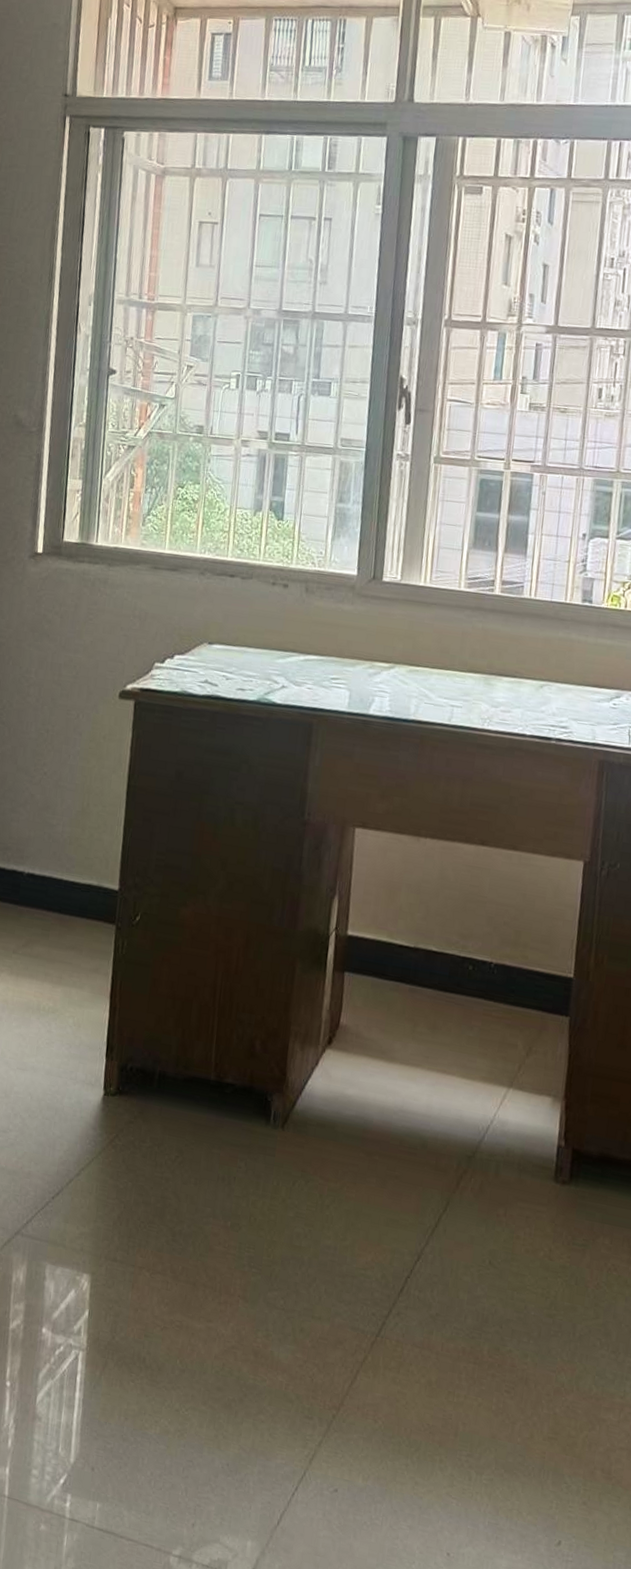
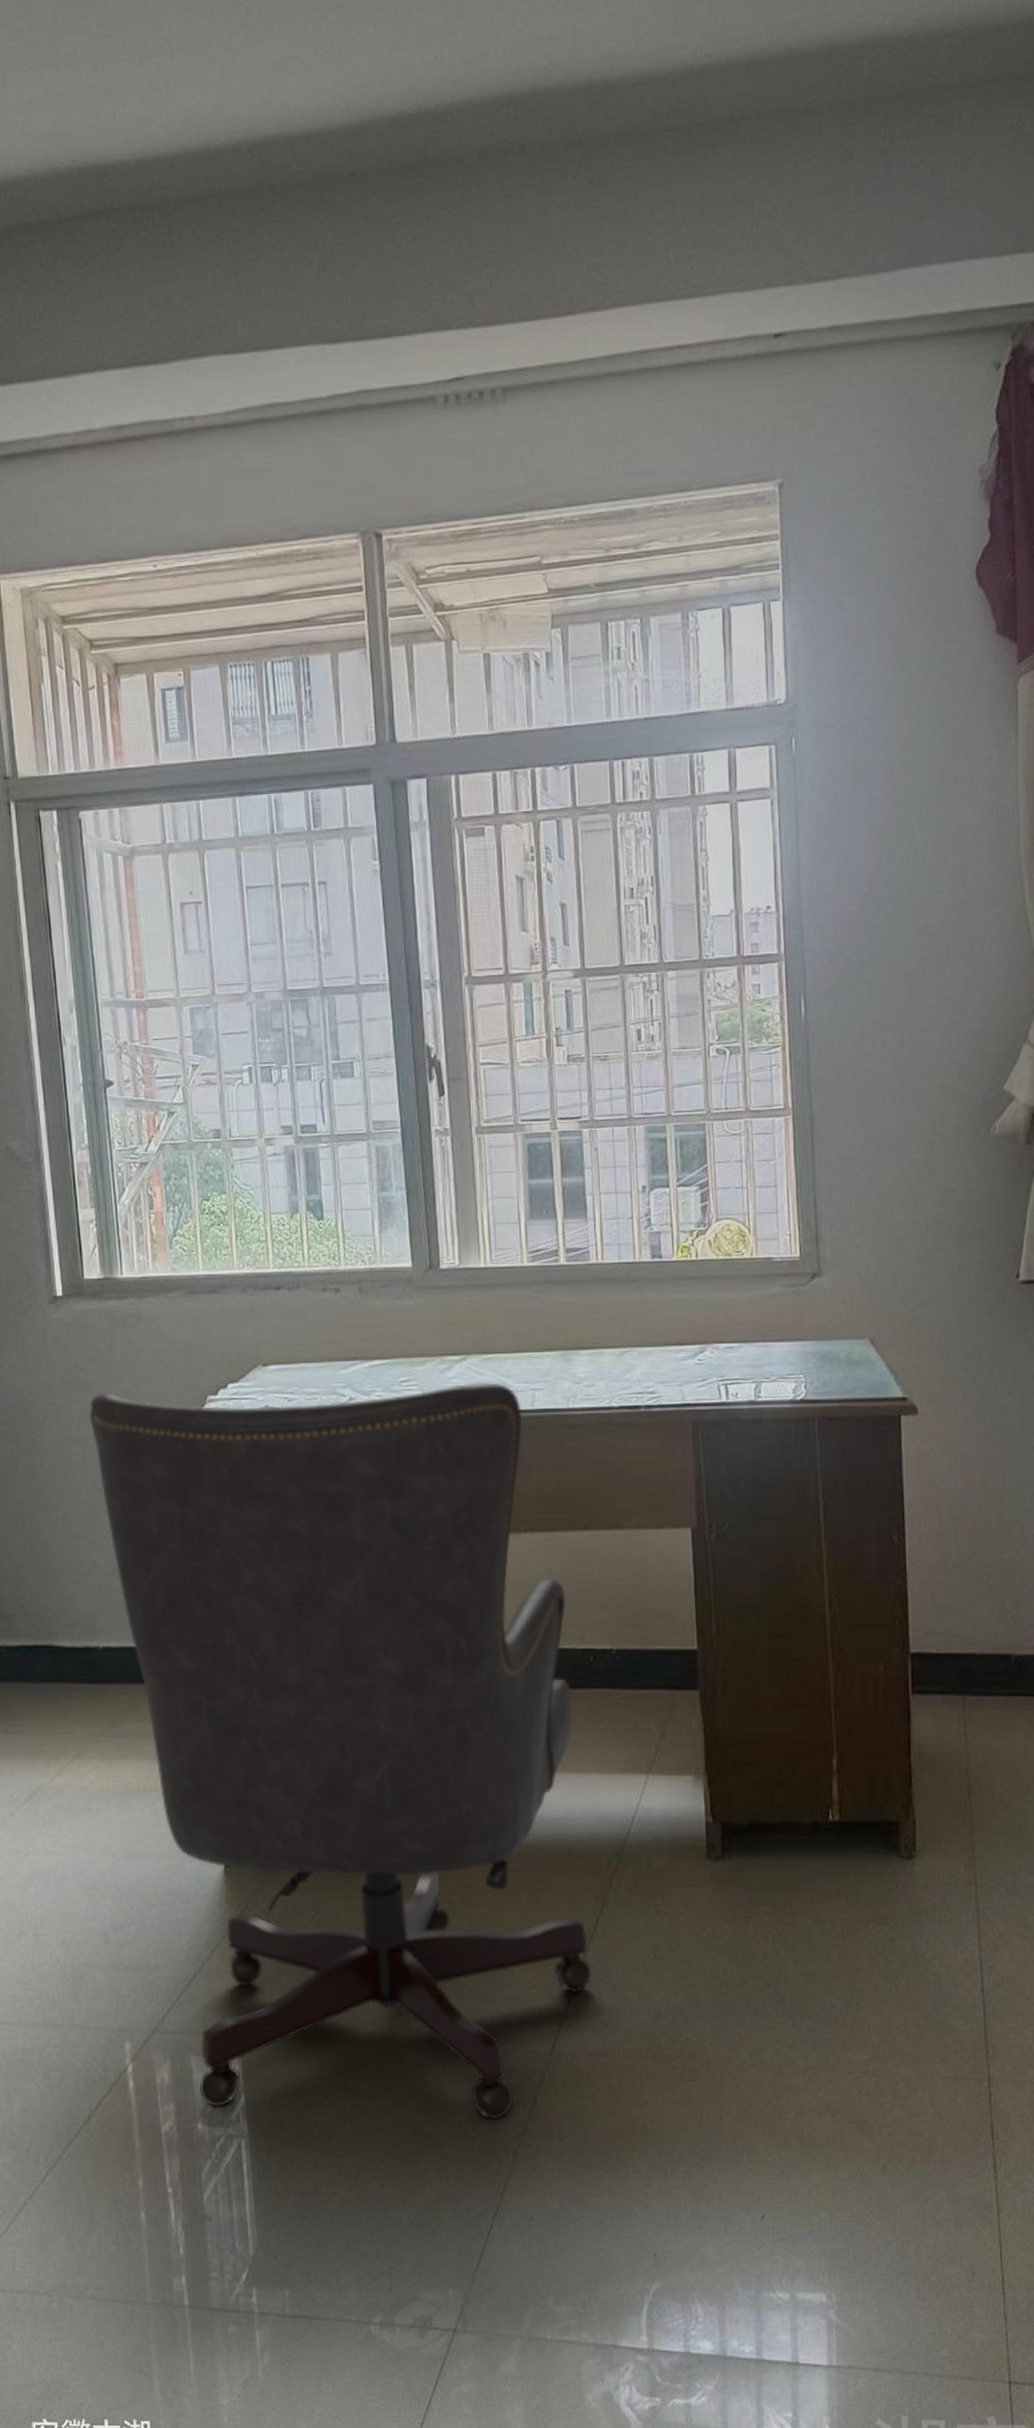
chair: none [48,645,455,1387] -> present [89,1381,592,2119]

